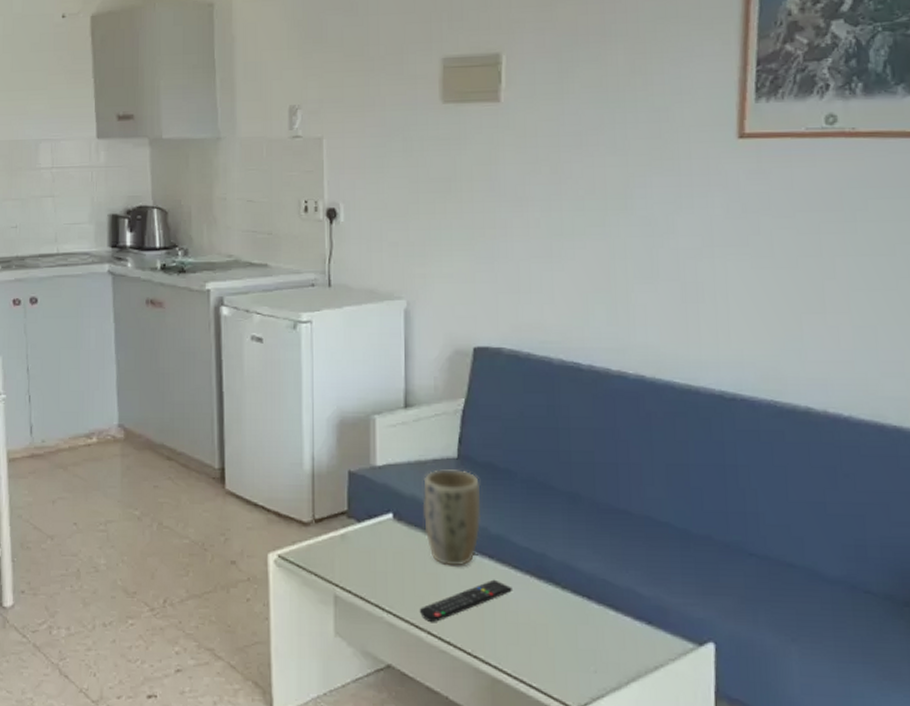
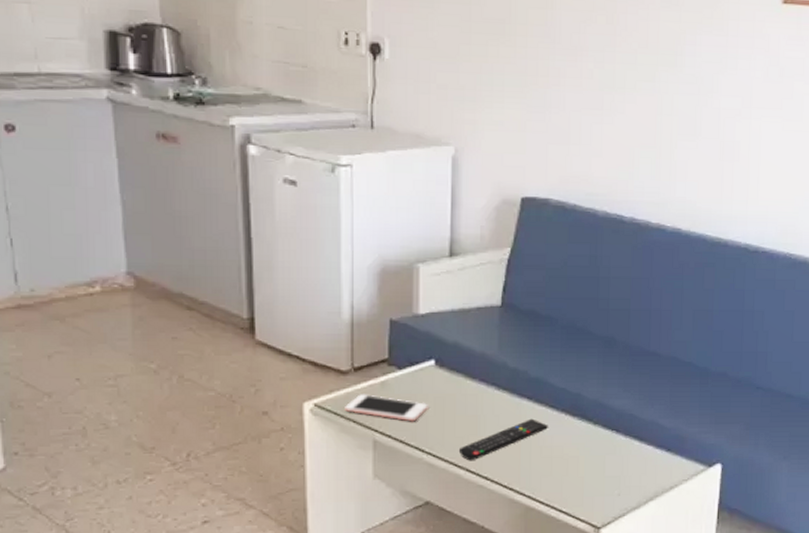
cell phone: none [307,546,387,578] -> present [345,394,428,422]
plant pot: present [423,469,482,567] -> none [466,317,523,408]

